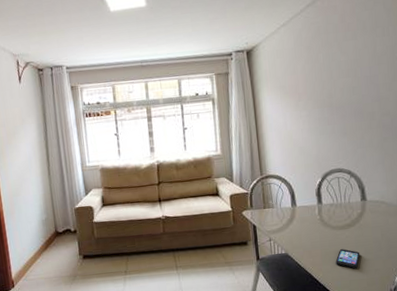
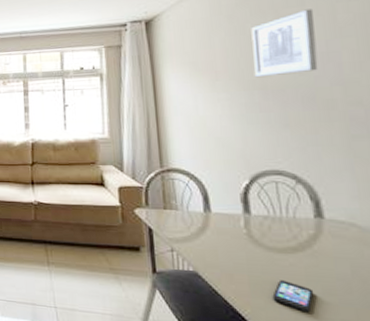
wall art: none [322,42,365,98] -> present [251,9,319,78]

